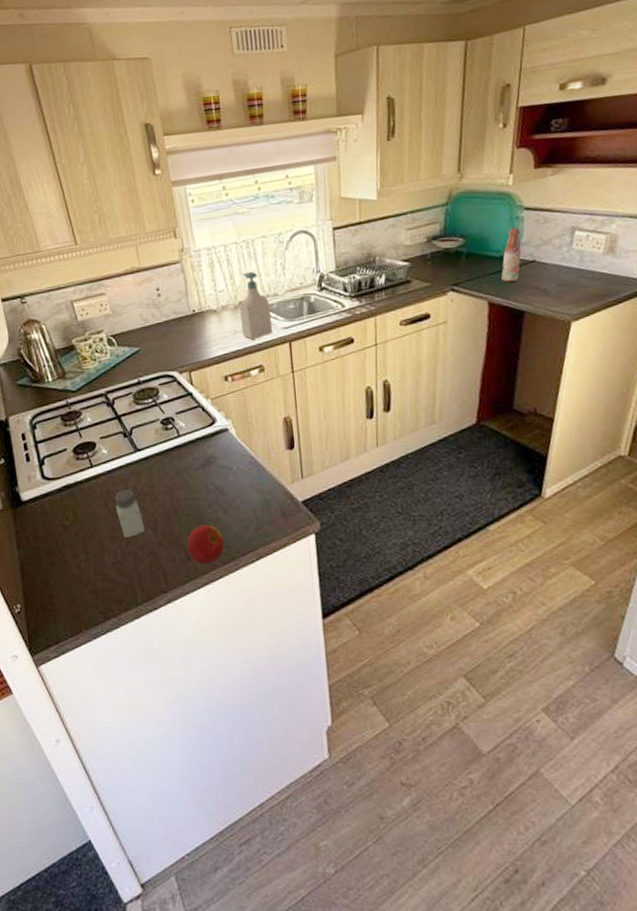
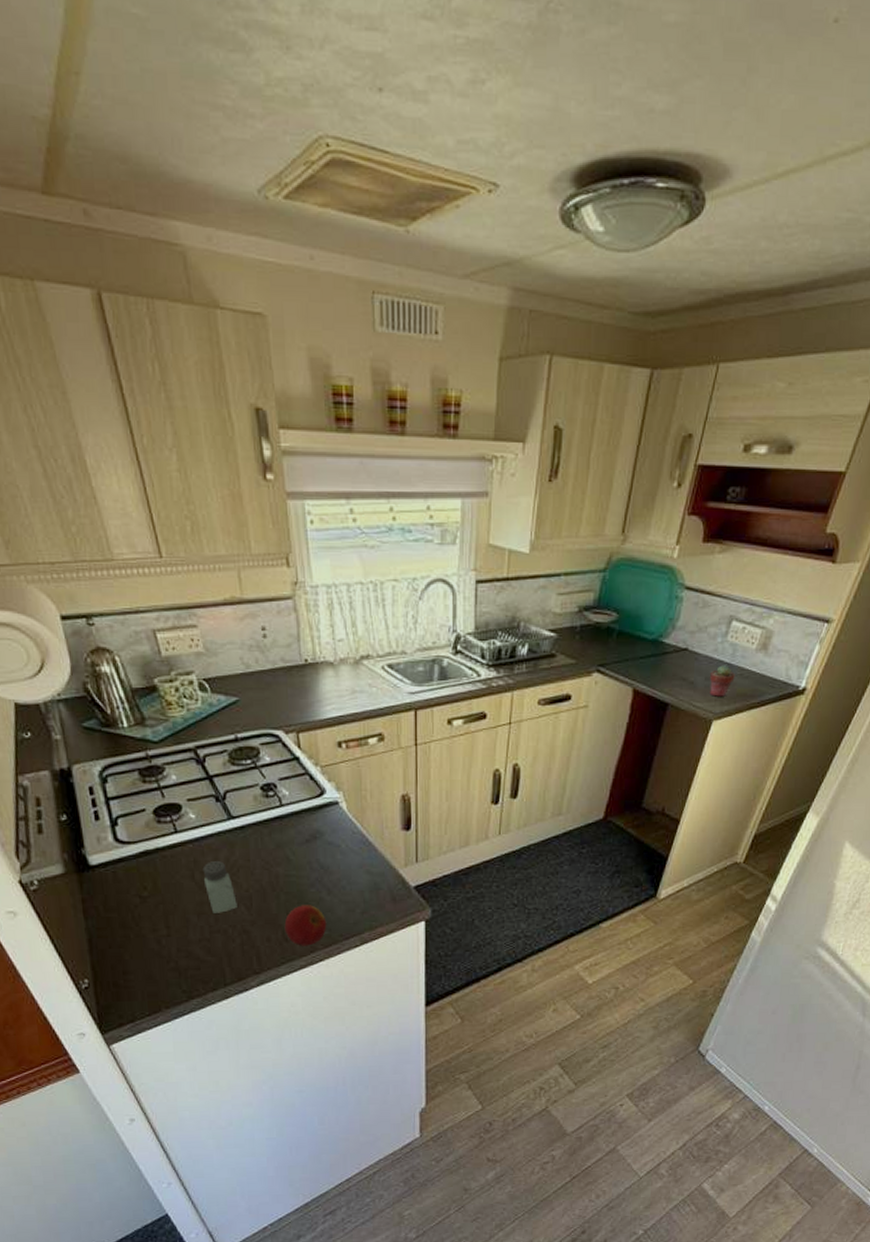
soap bottle: present [239,271,273,340] -> none [361,621,398,702]
bottle: present [501,227,522,283] -> none [650,608,678,671]
potted succulent: none [561,270,587,300] -> present [709,665,735,697]

